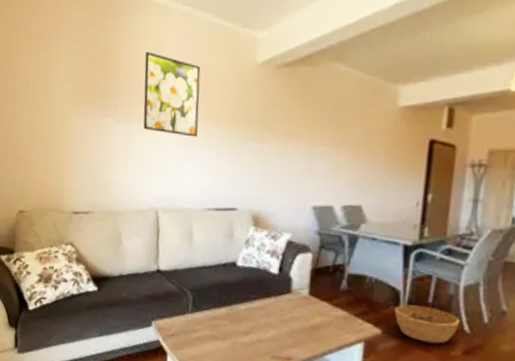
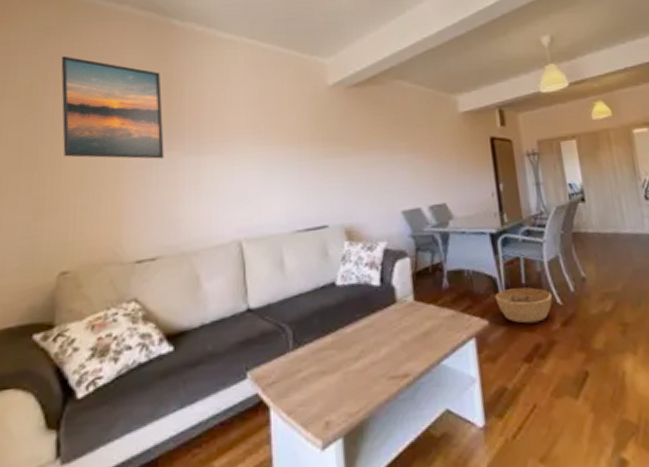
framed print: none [21,16,102,124] -> present [61,56,164,159]
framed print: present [143,51,201,137] -> none [212,82,276,161]

